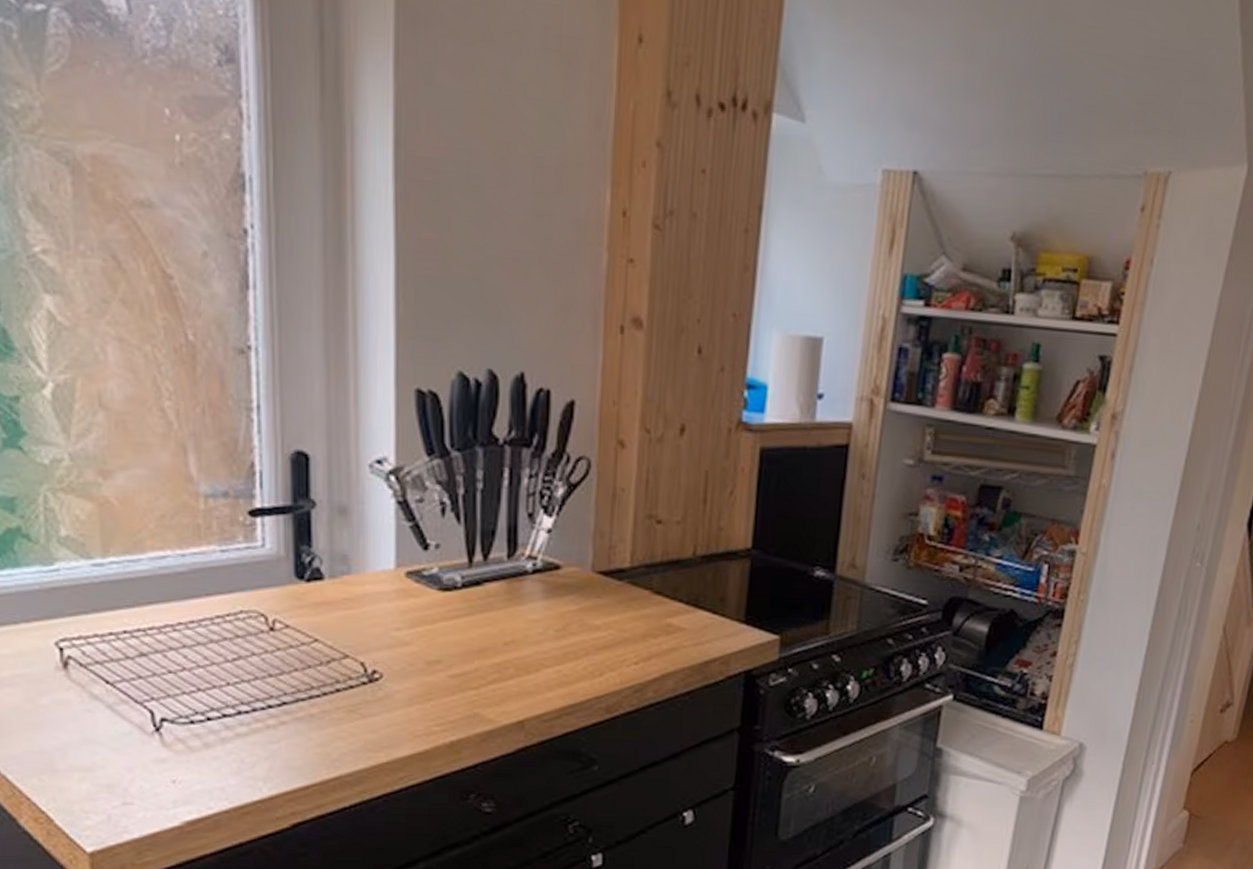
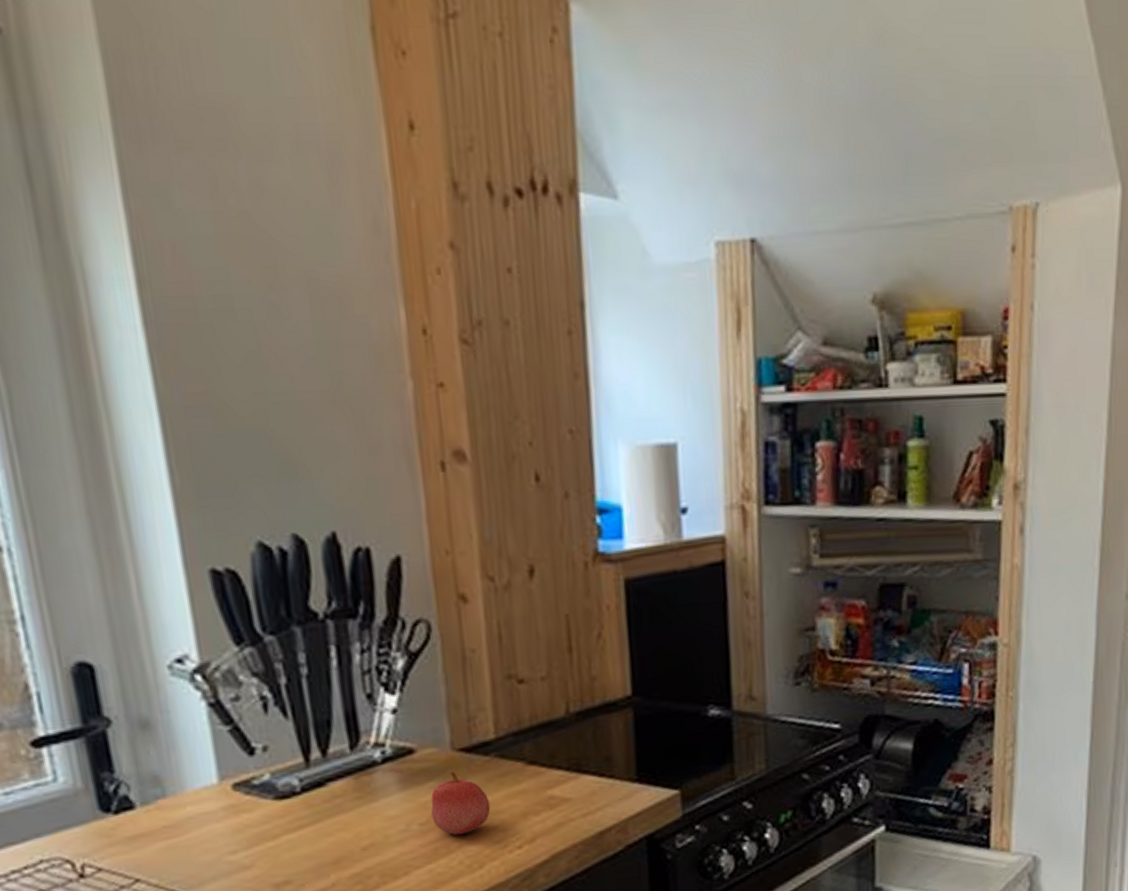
apple: none [567,590,617,644] -> present [431,772,491,835]

